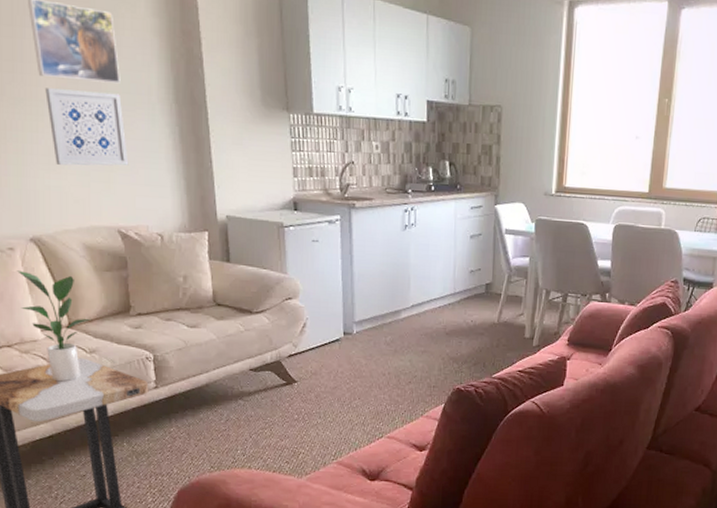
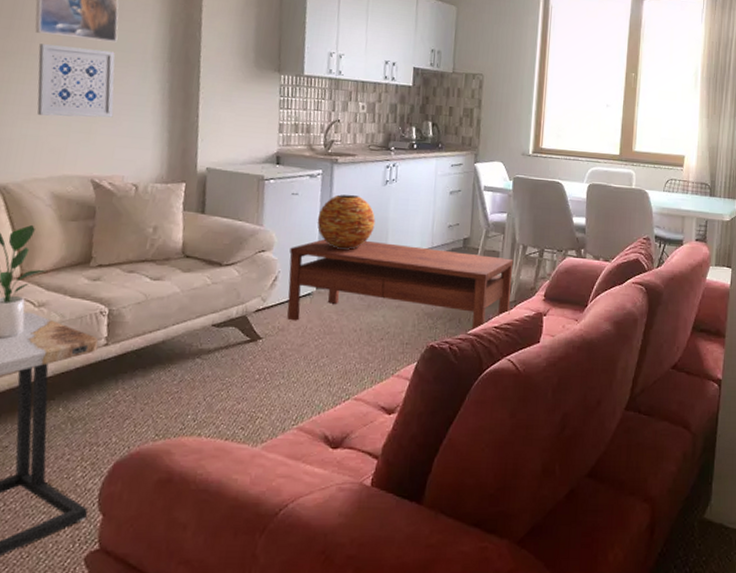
coffee table: none [315,286,537,372] -> present [287,239,514,328]
vase: none [339,240,397,296] -> present [317,194,376,250]

